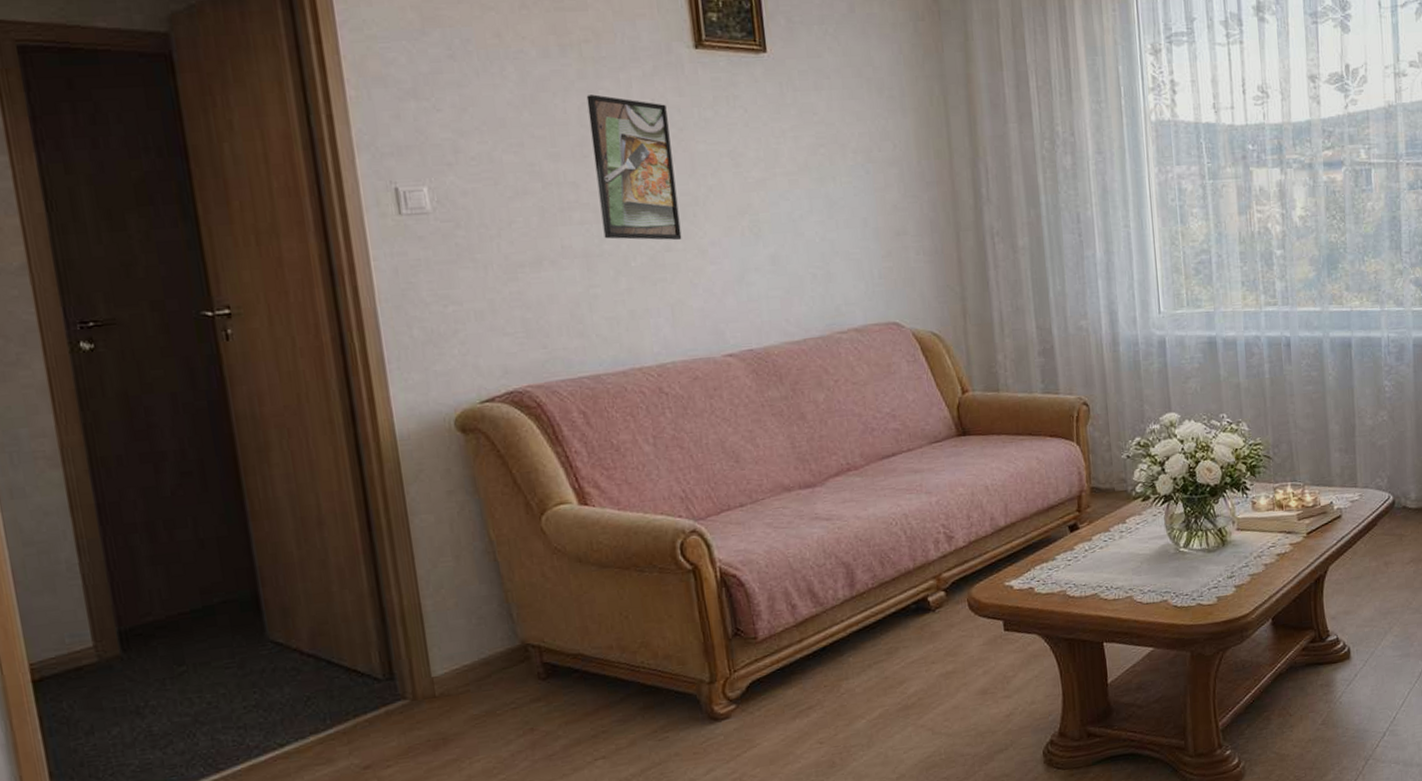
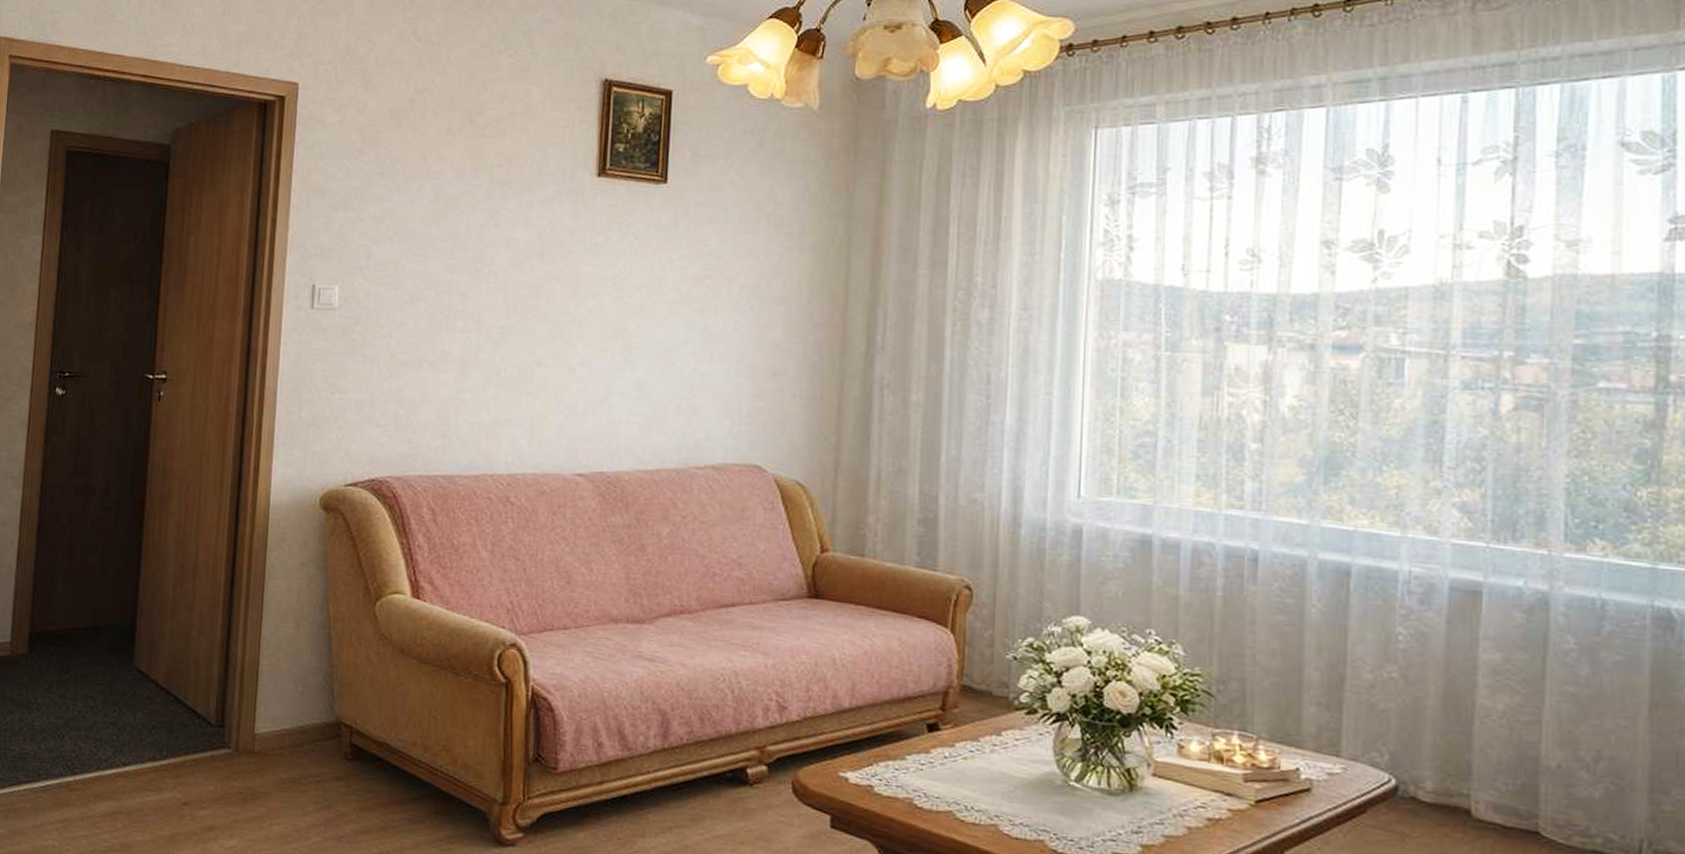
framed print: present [586,94,682,241] -> none [482,214,561,357]

